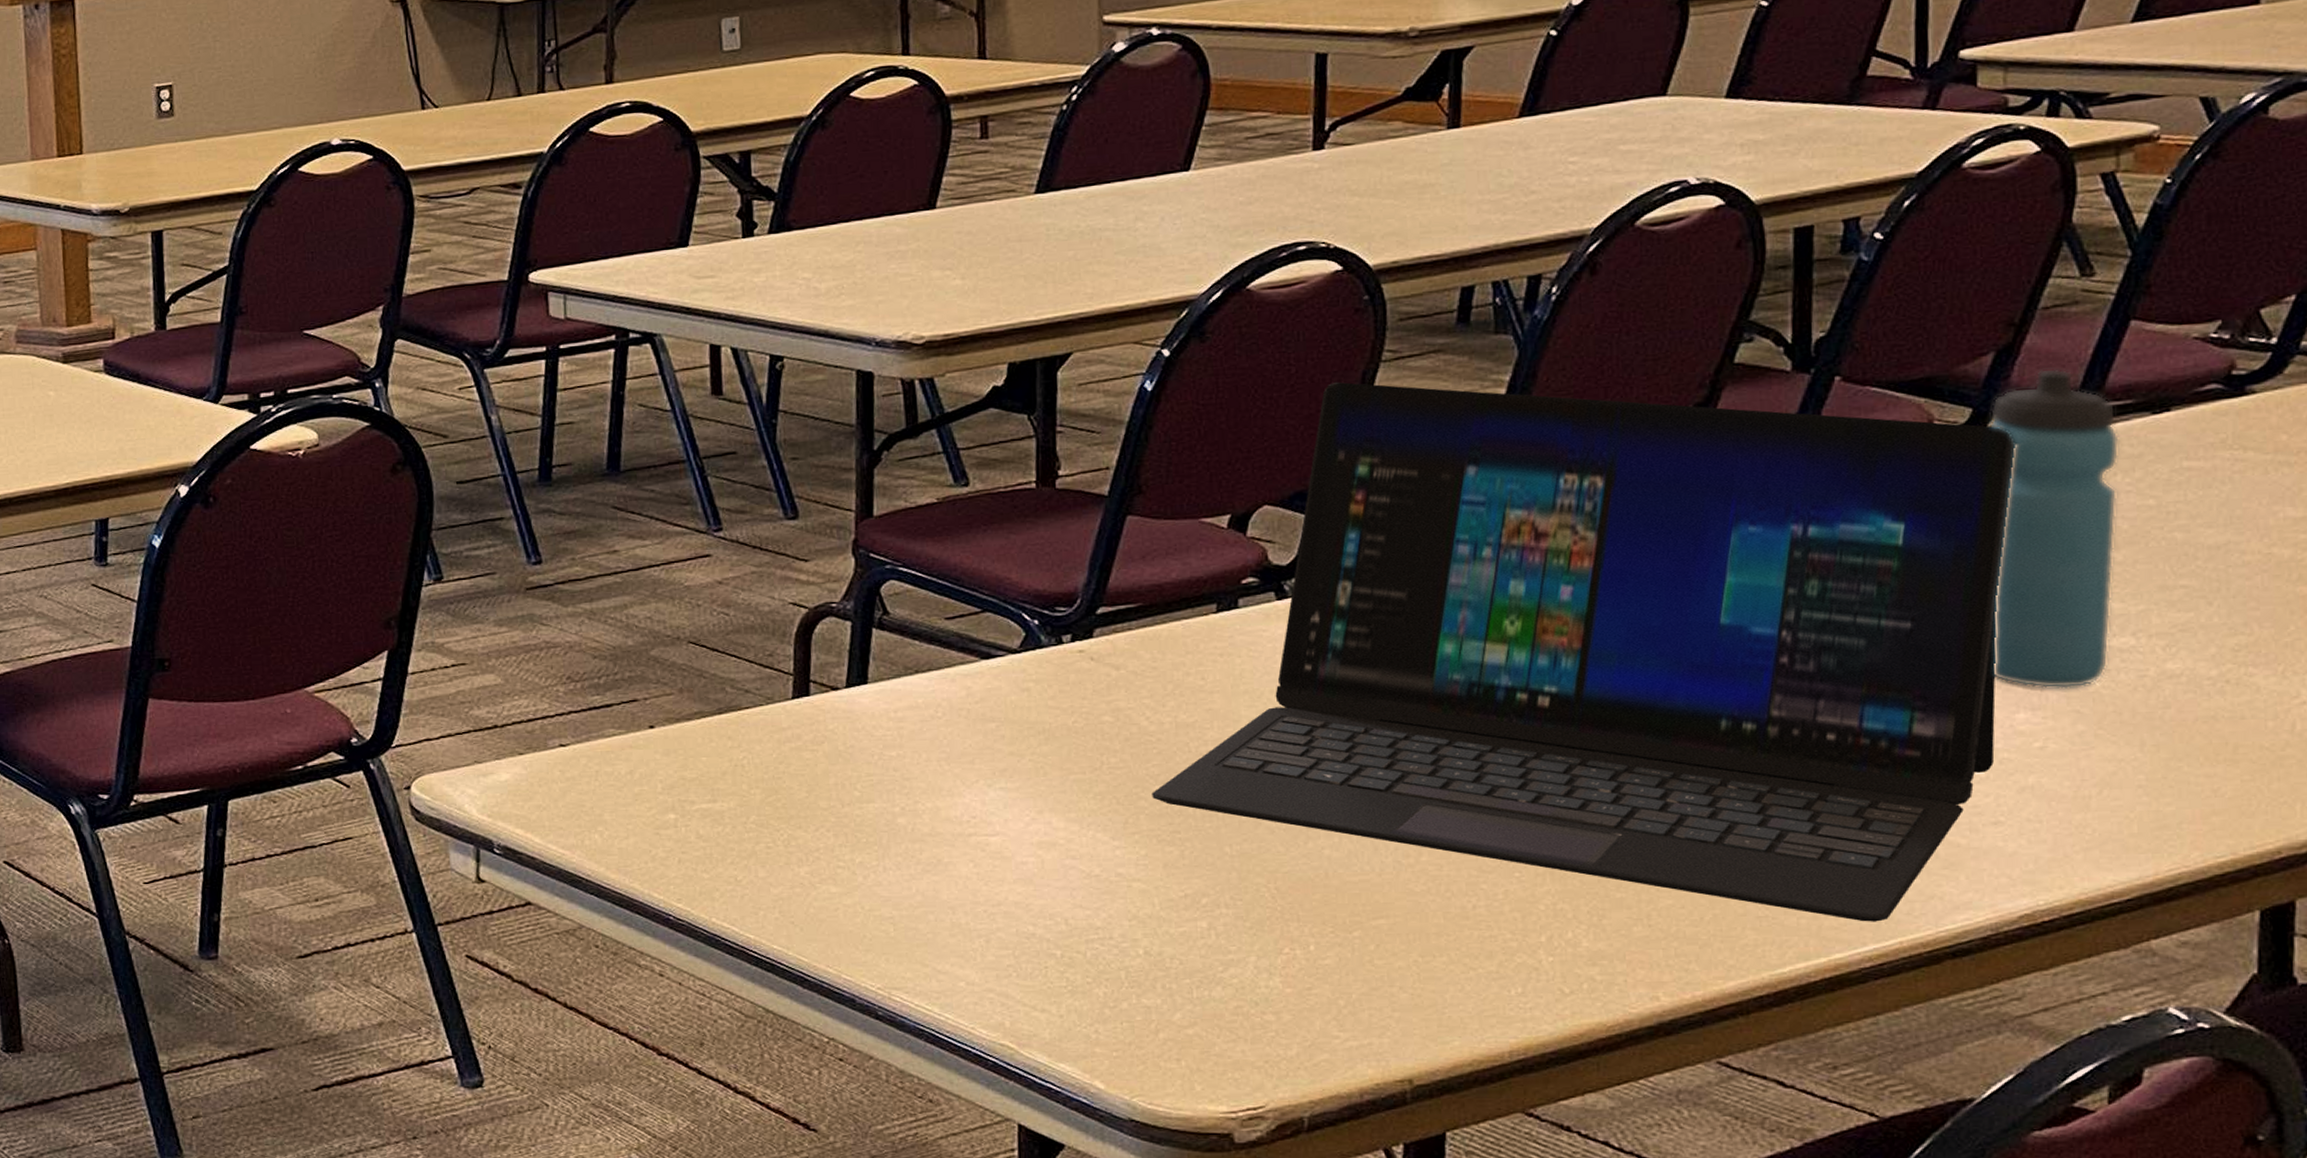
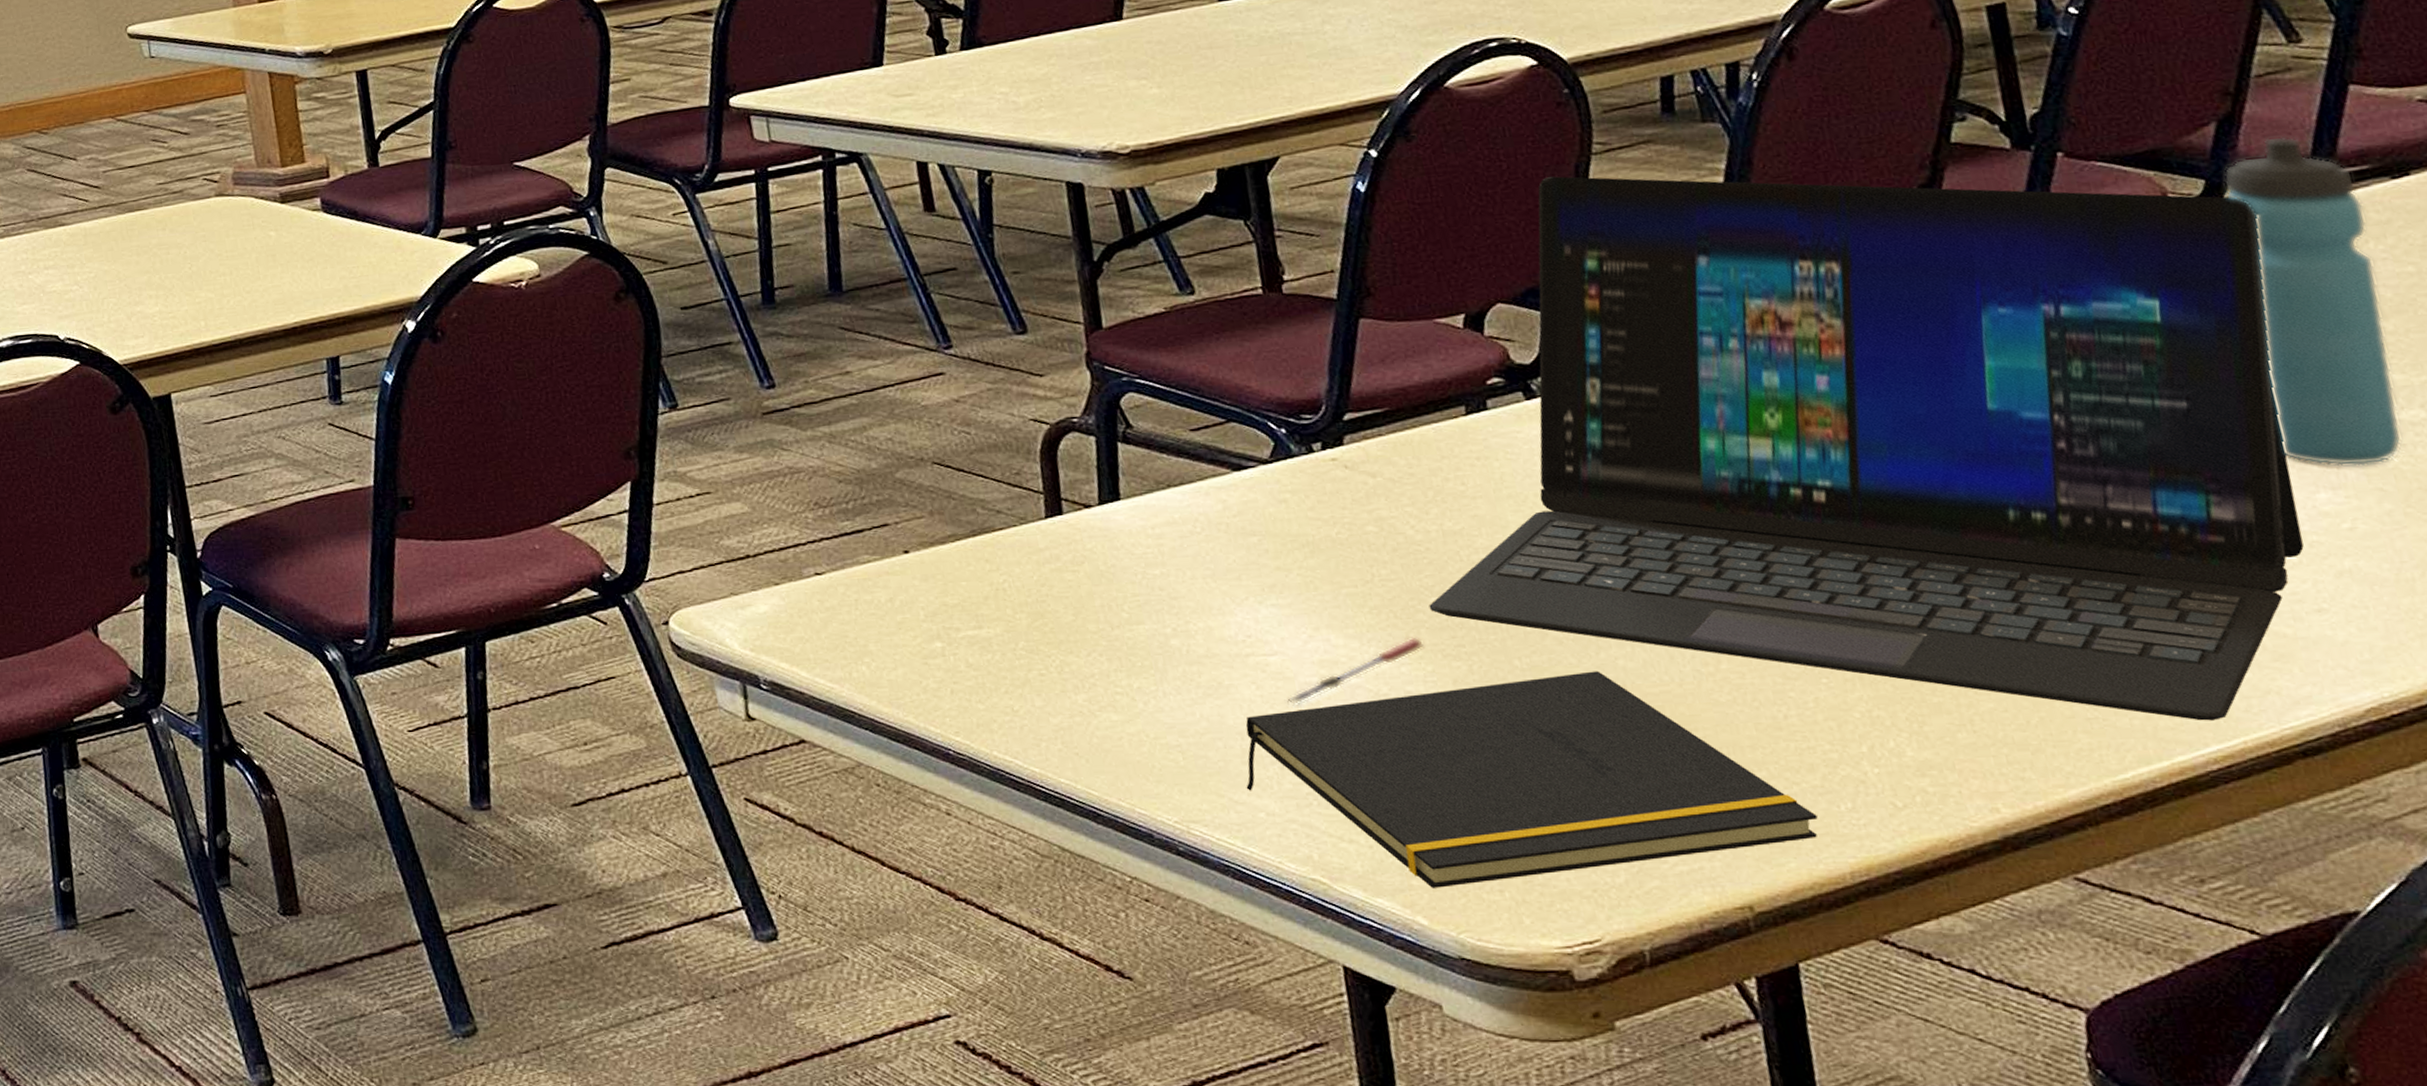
notepad: none [950,859,1488,1056] -> present [1245,671,1818,888]
pen: none [999,822,1142,882] -> present [1284,636,1425,705]

